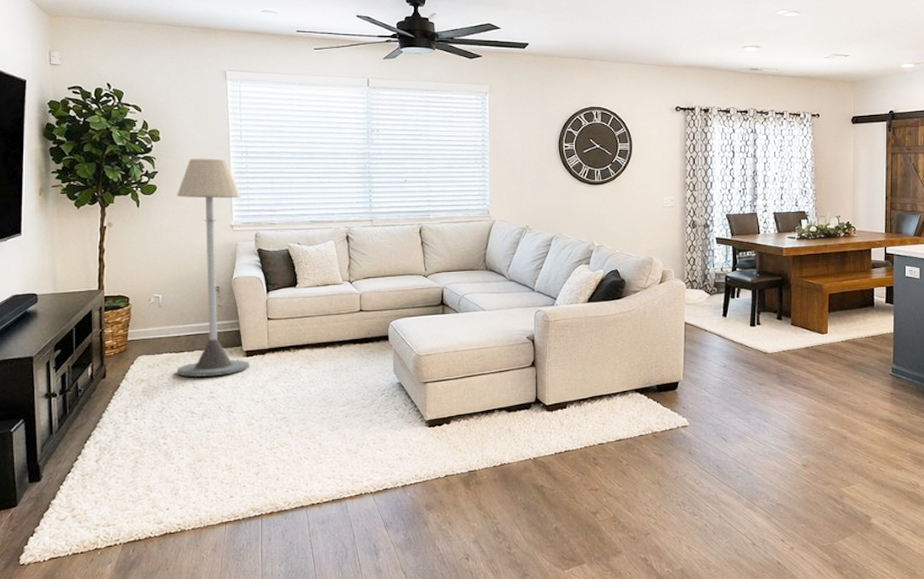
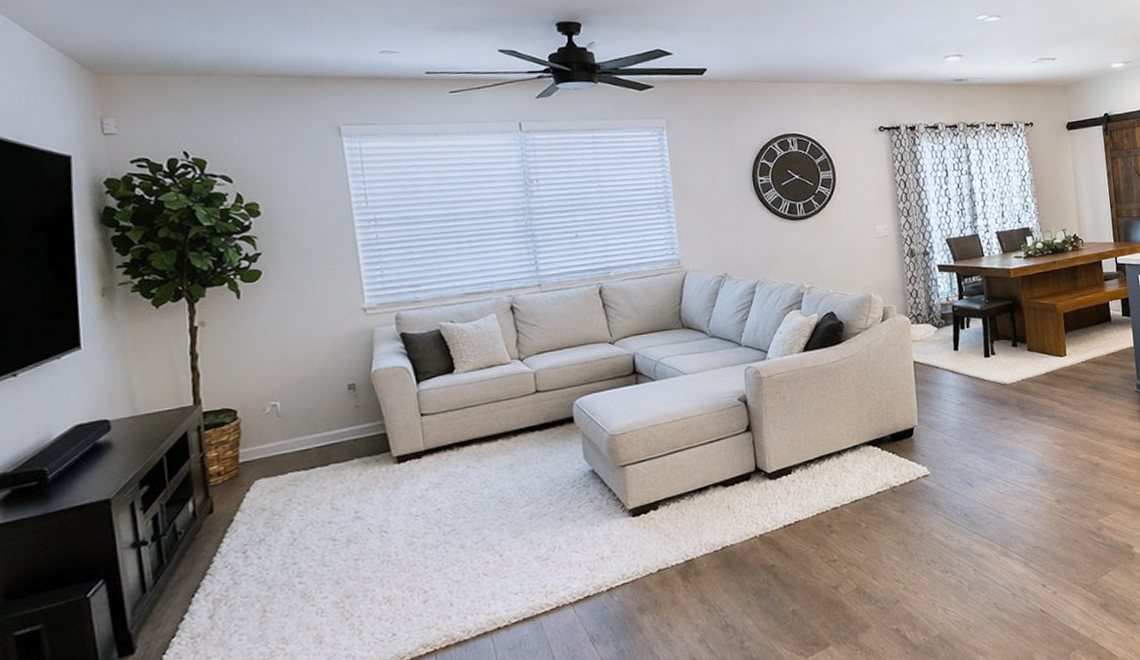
floor lamp: present [176,158,249,377] -> none [288,231,403,498]

